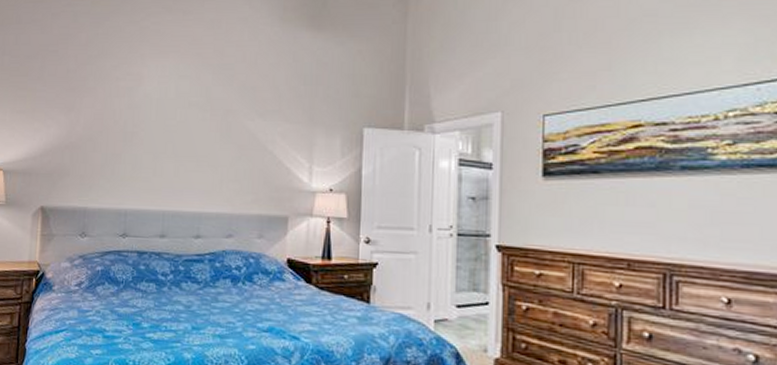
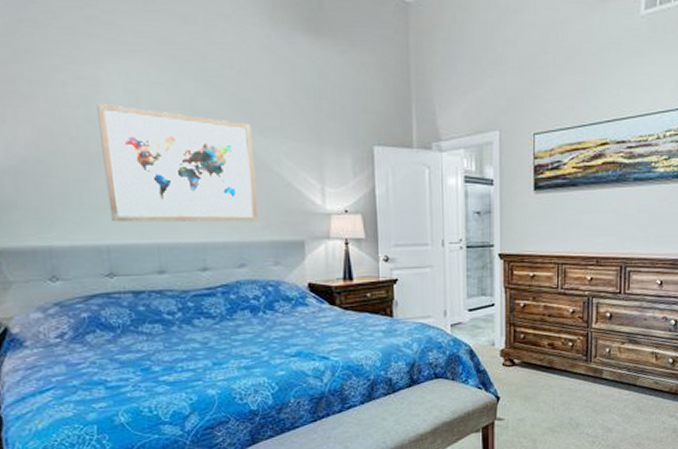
wall art: none [132,94,253,195] -> present [97,104,259,222]

